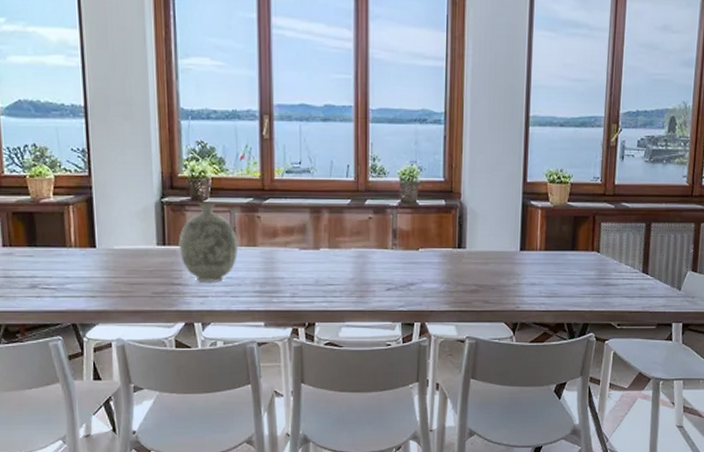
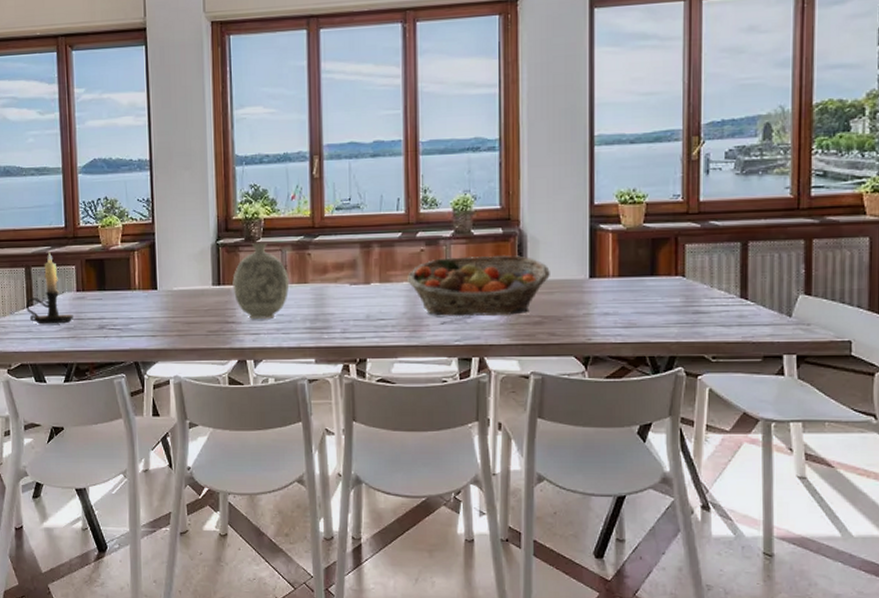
fruit basket: none [356,225,486,283] -> present [408,255,550,316]

